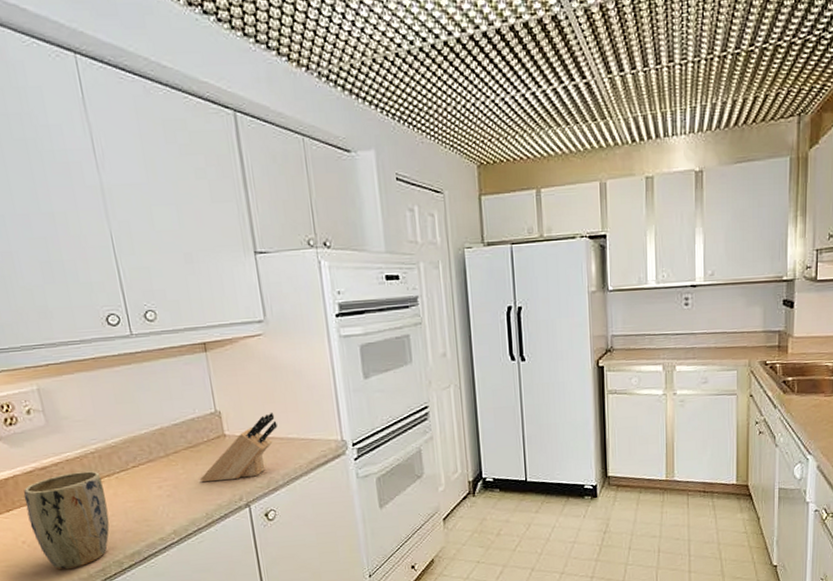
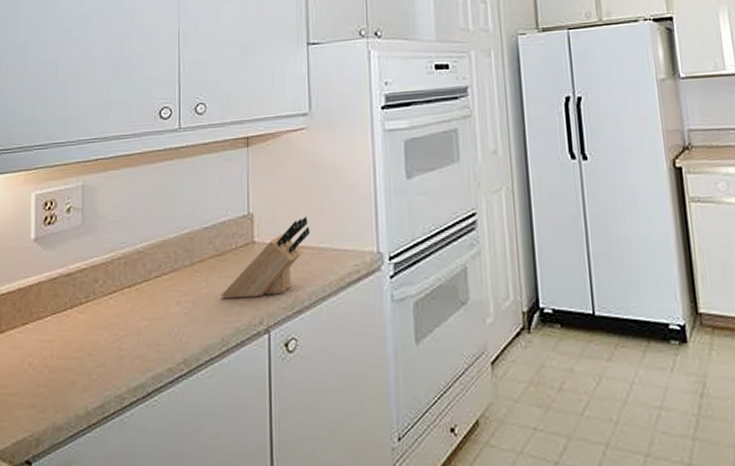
plant pot: present [23,471,110,570] -> none [41,280,122,404]

